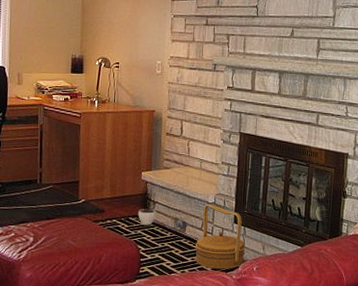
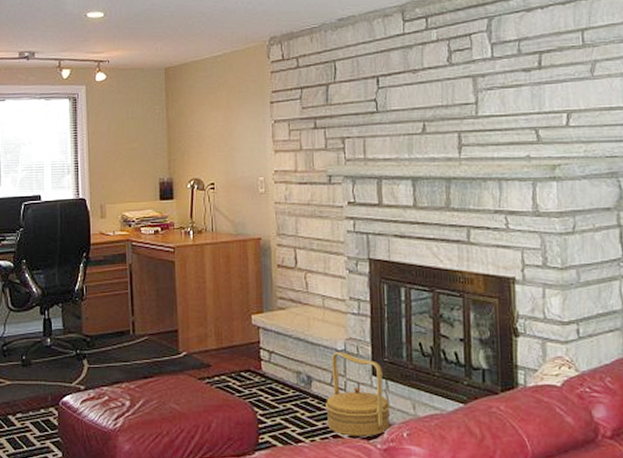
potted plant: present [137,180,168,226] -> none [249,325,289,382]

